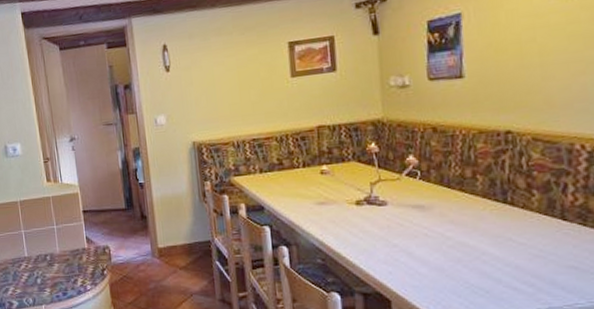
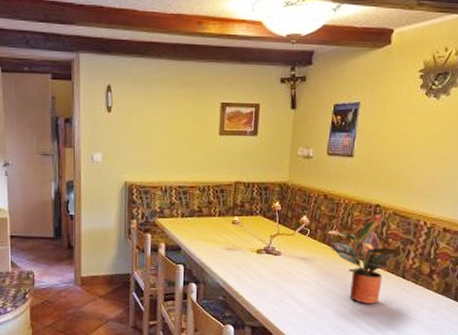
potted plant: none [444,141,555,256] -> present [327,214,402,304]

